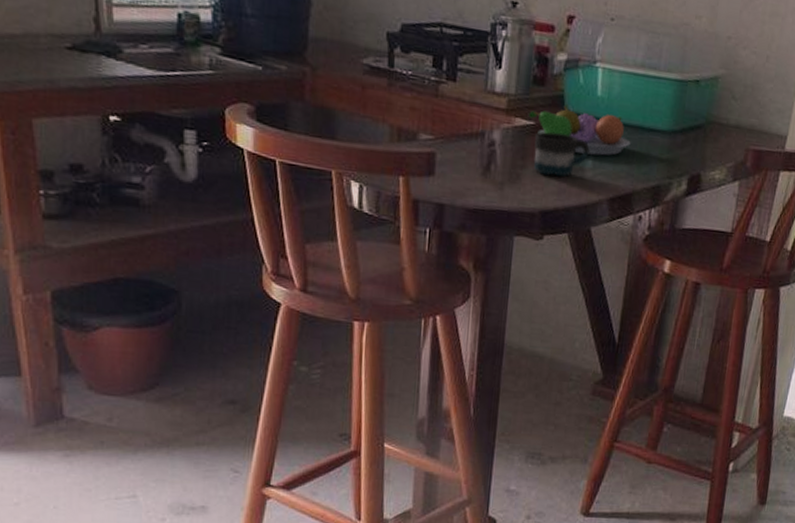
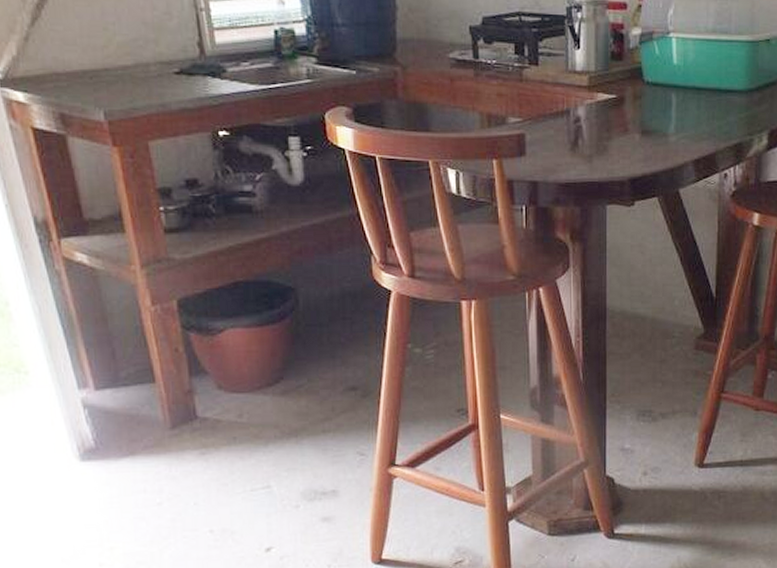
fruit bowl: present [529,103,631,156] -> none [610,74,710,120]
mug: present [533,131,590,177] -> none [617,103,671,145]

